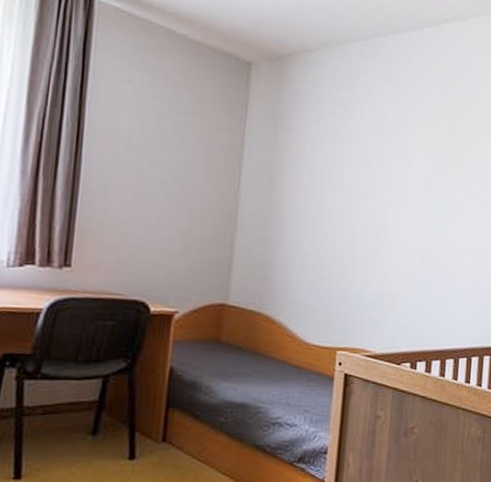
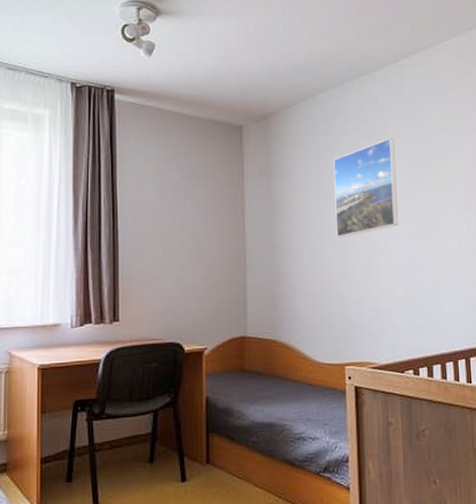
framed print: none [345,108,424,210] -> present [333,138,398,238]

